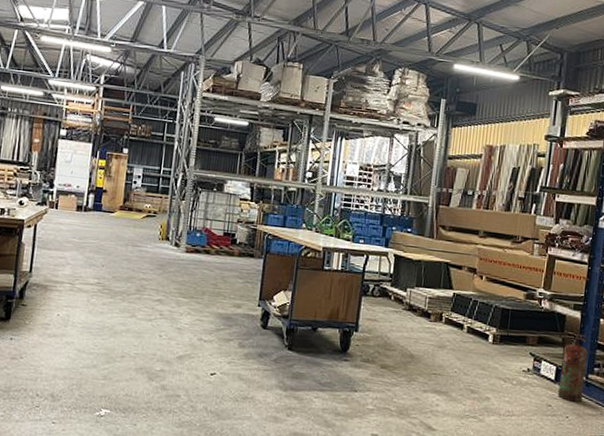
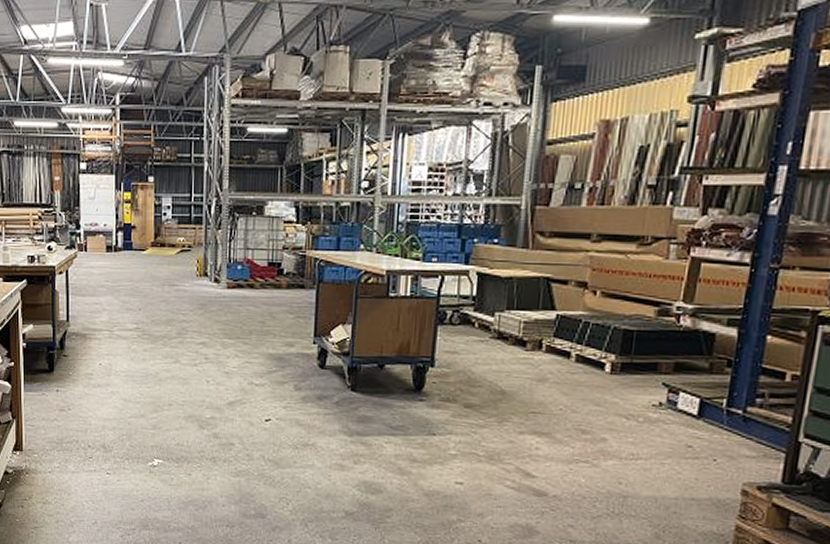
fire extinguisher: present [557,334,588,402] -> none [701,357,747,442]

